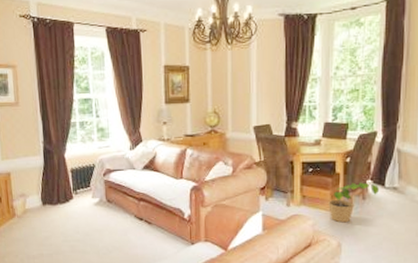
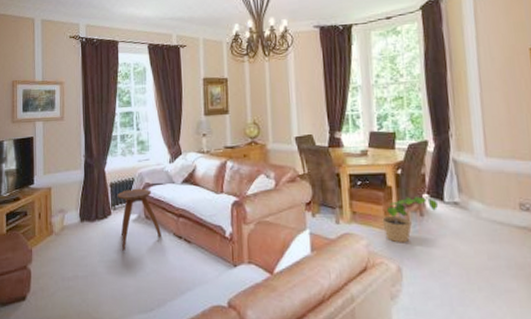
stool: none [78,174,123,233] -> present [117,188,161,252]

